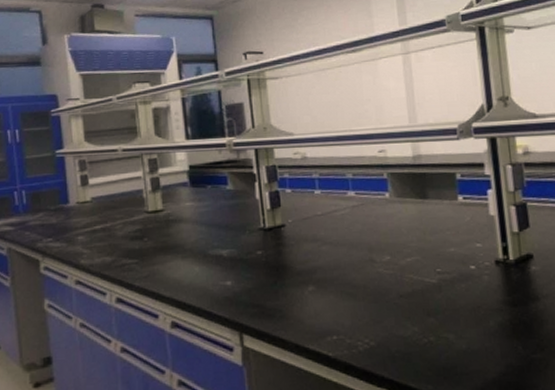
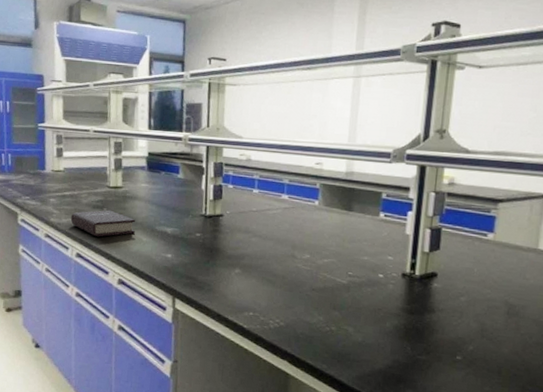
book: none [105,239,185,274] -> present [70,210,135,237]

